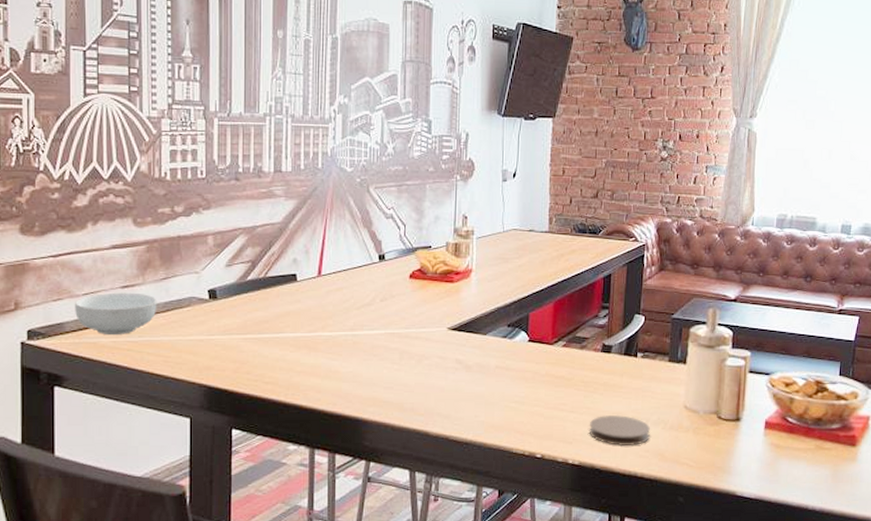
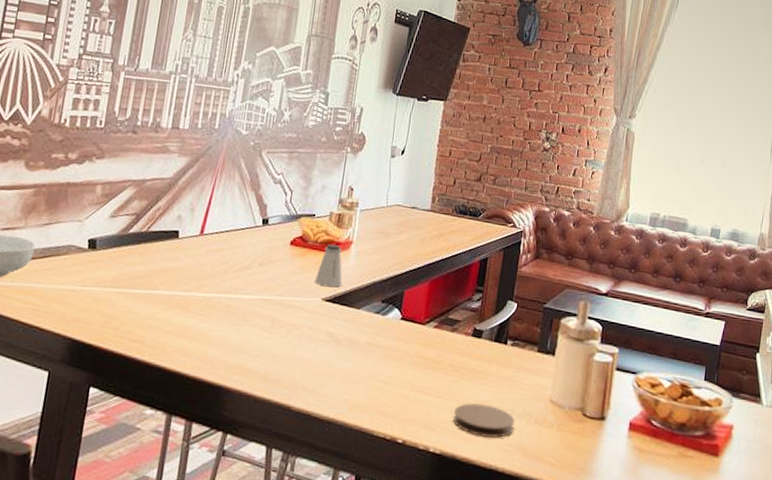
saltshaker: none [439,273,467,316] -> present [315,243,343,288]

